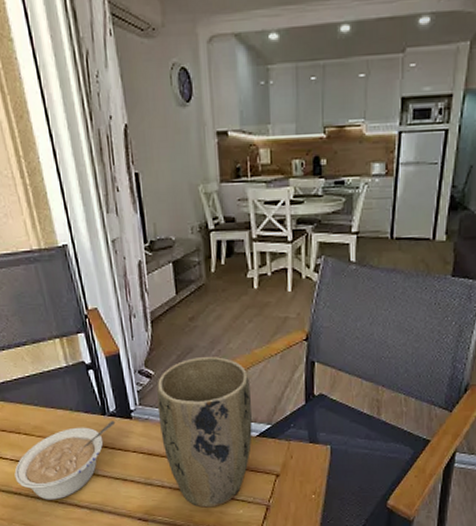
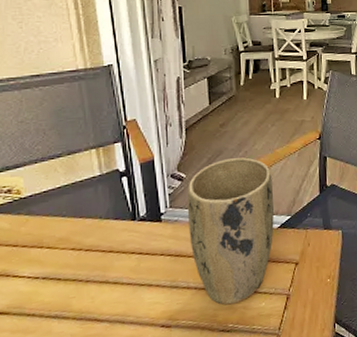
legume: present [14,421,116,500] -> none [30,225,145,318]

